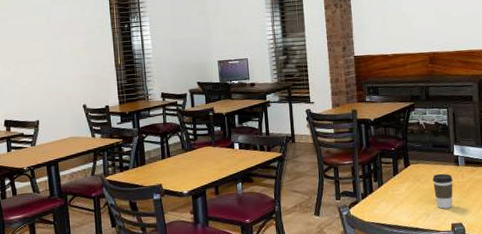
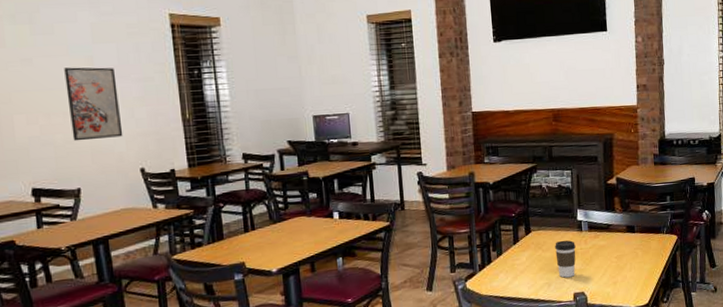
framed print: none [30,24,71,83] -> present [64,67,123,141]

